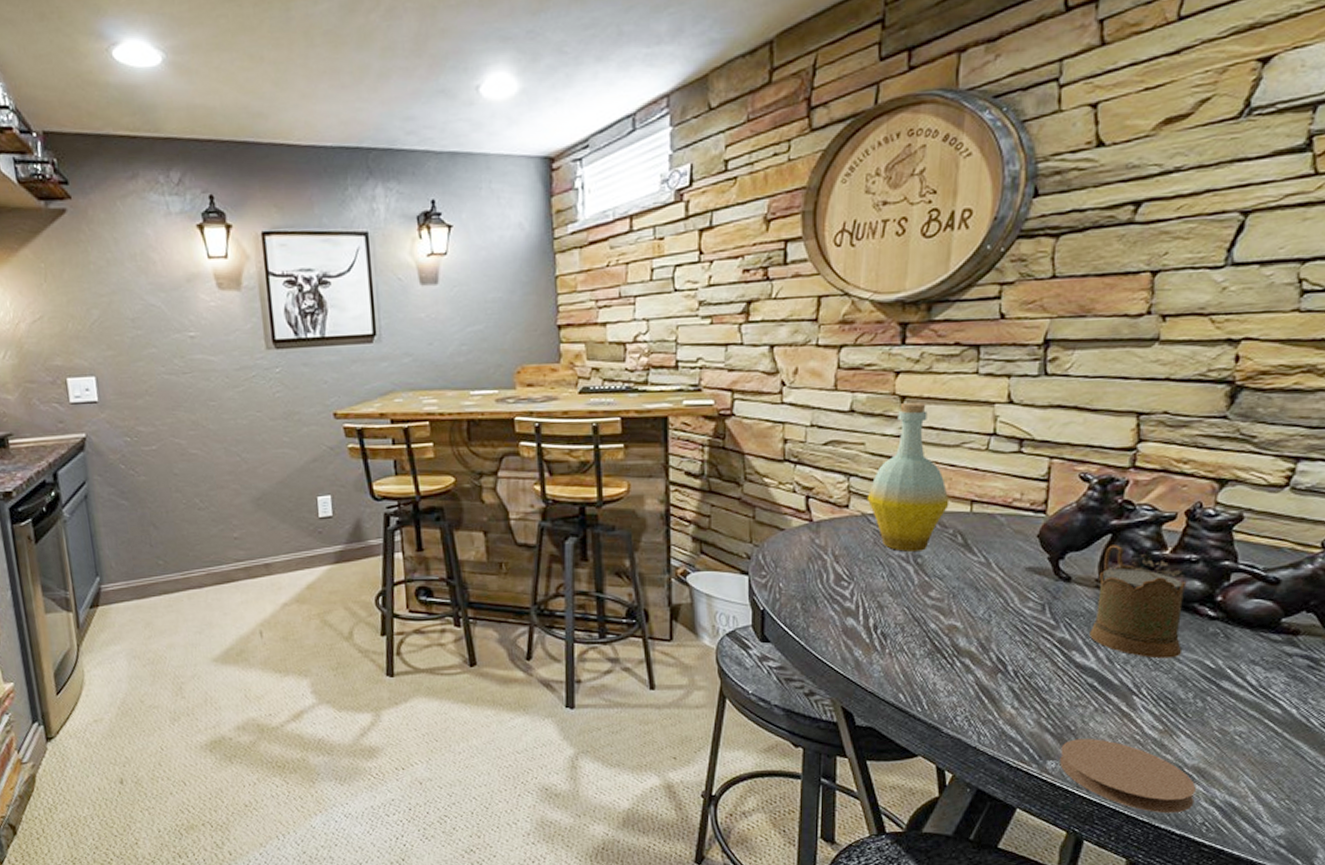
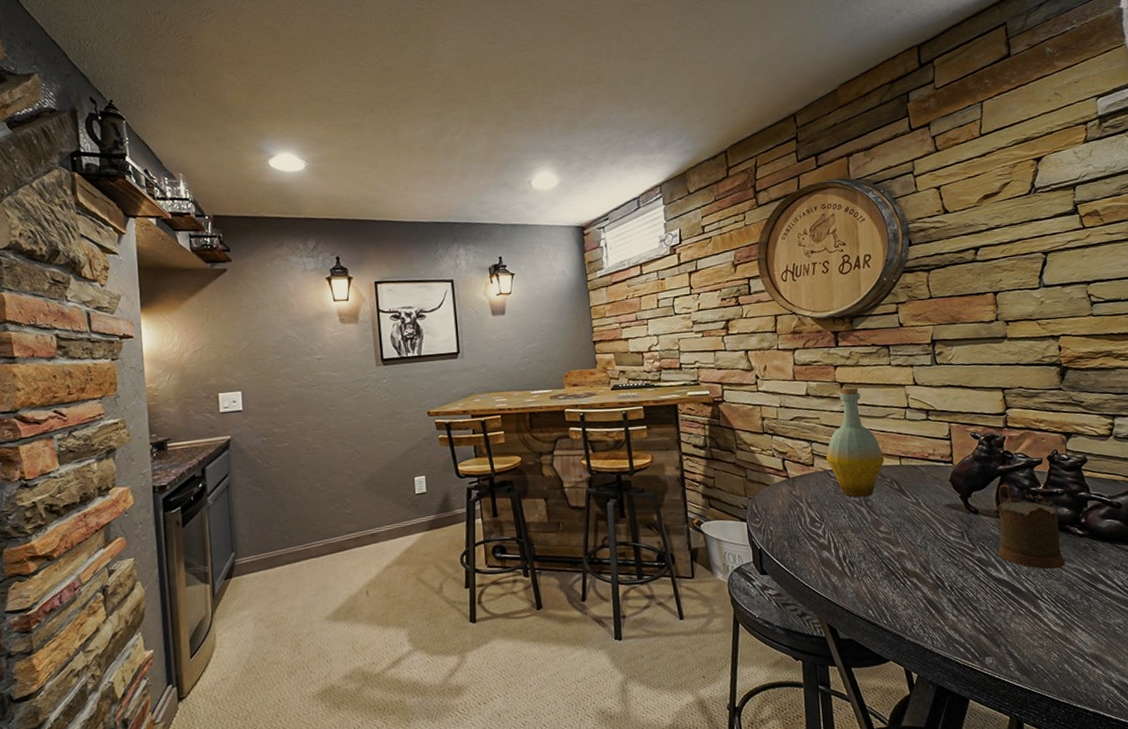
coaster: present [1059,739,1196,814] -> none [993,636,1098,695]

